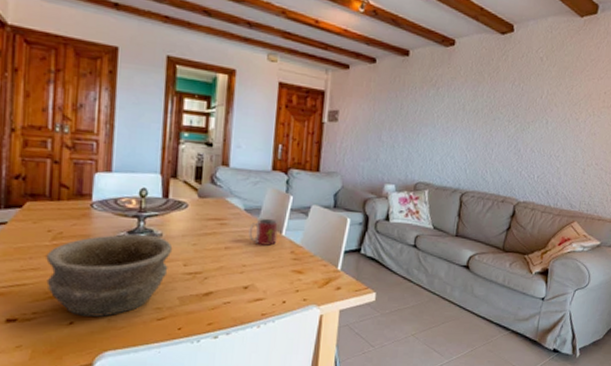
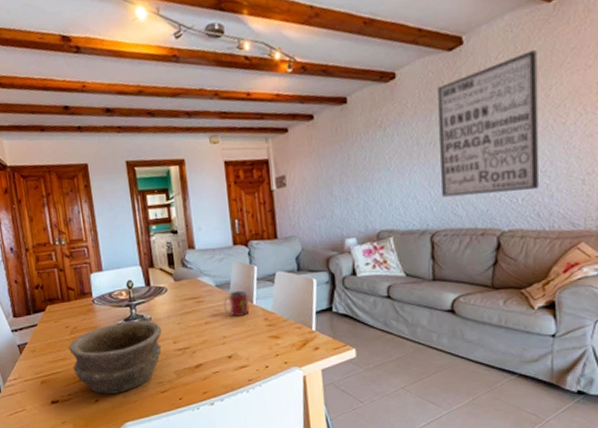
wall art: none [475,52,567,170] -> present [438,50,540,197]

